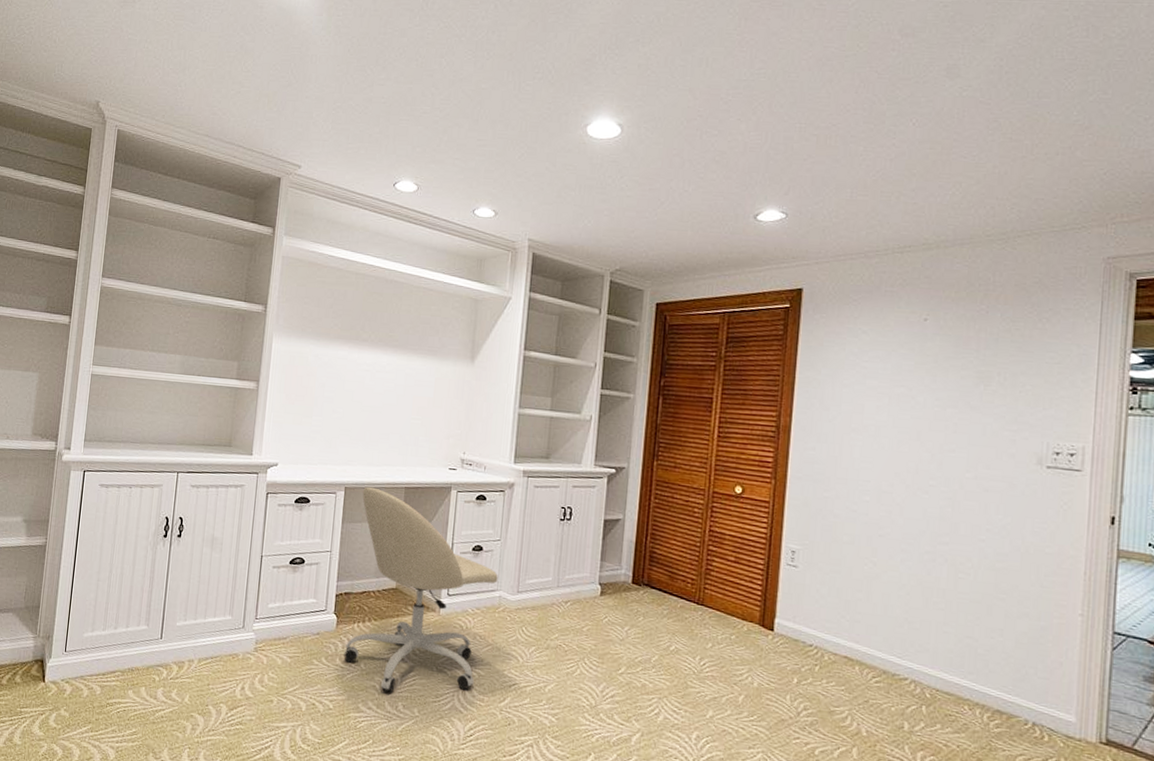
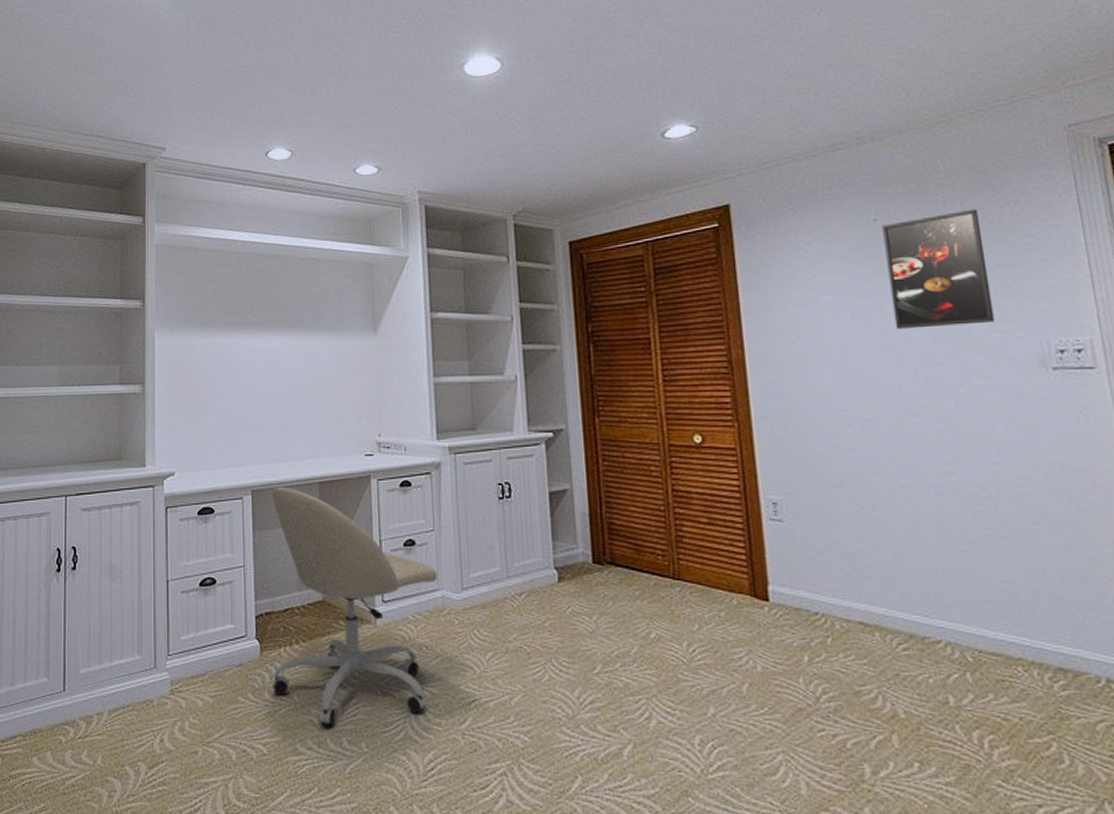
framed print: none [924,321,1015,422] -> present [882,209,996,329]

